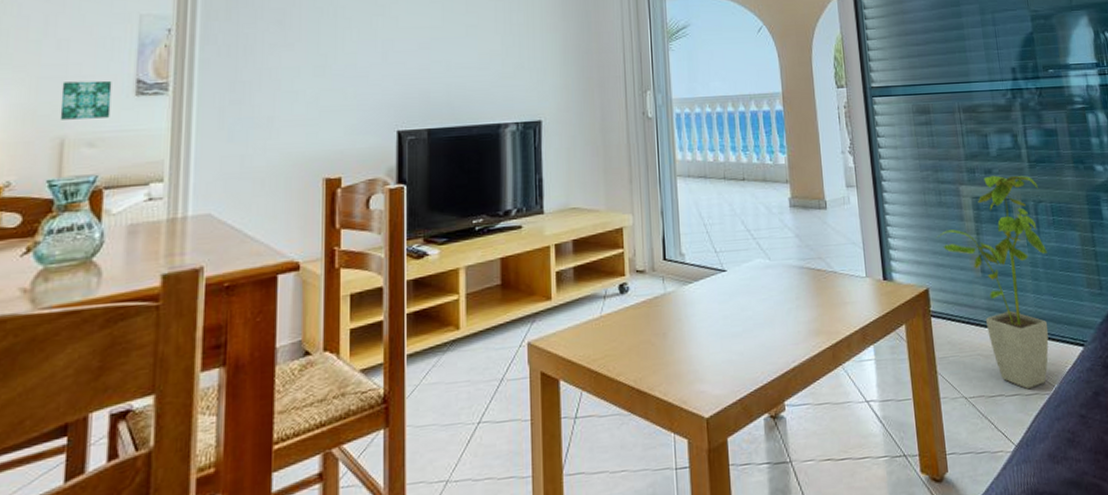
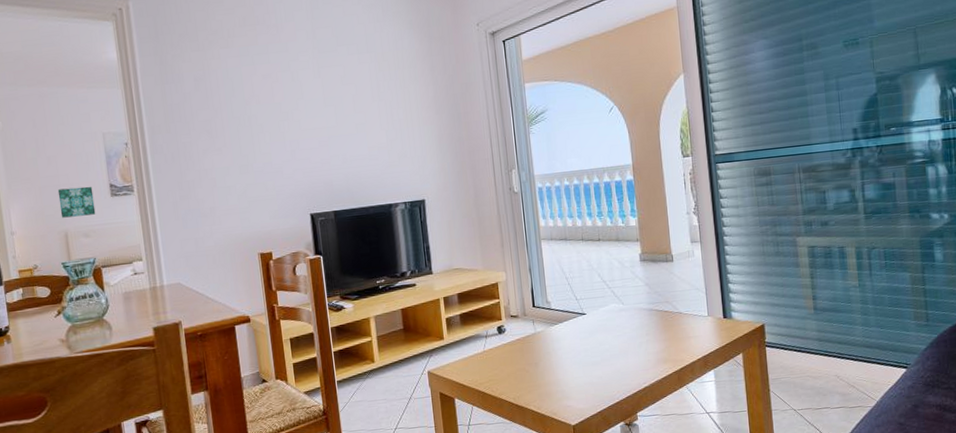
house plant: present [937,175,1049,390] -> none [773,226,878,403]

